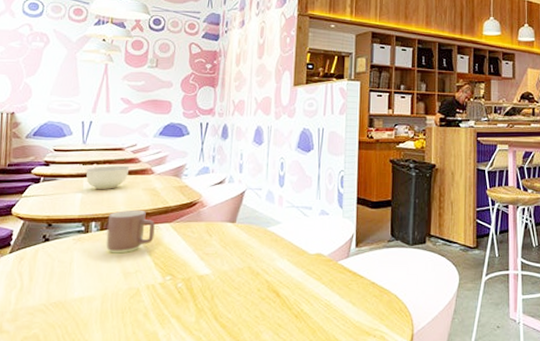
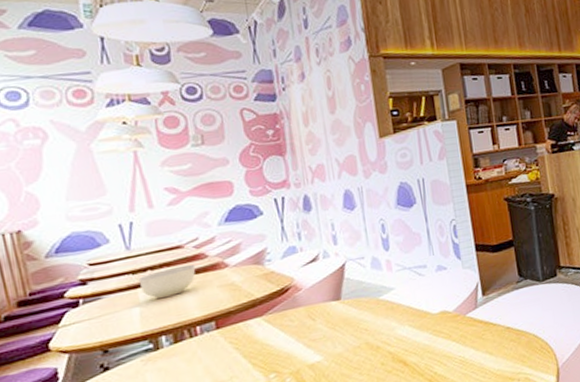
mug: present [106,209,155,254] -> none [180,309,245,365]

